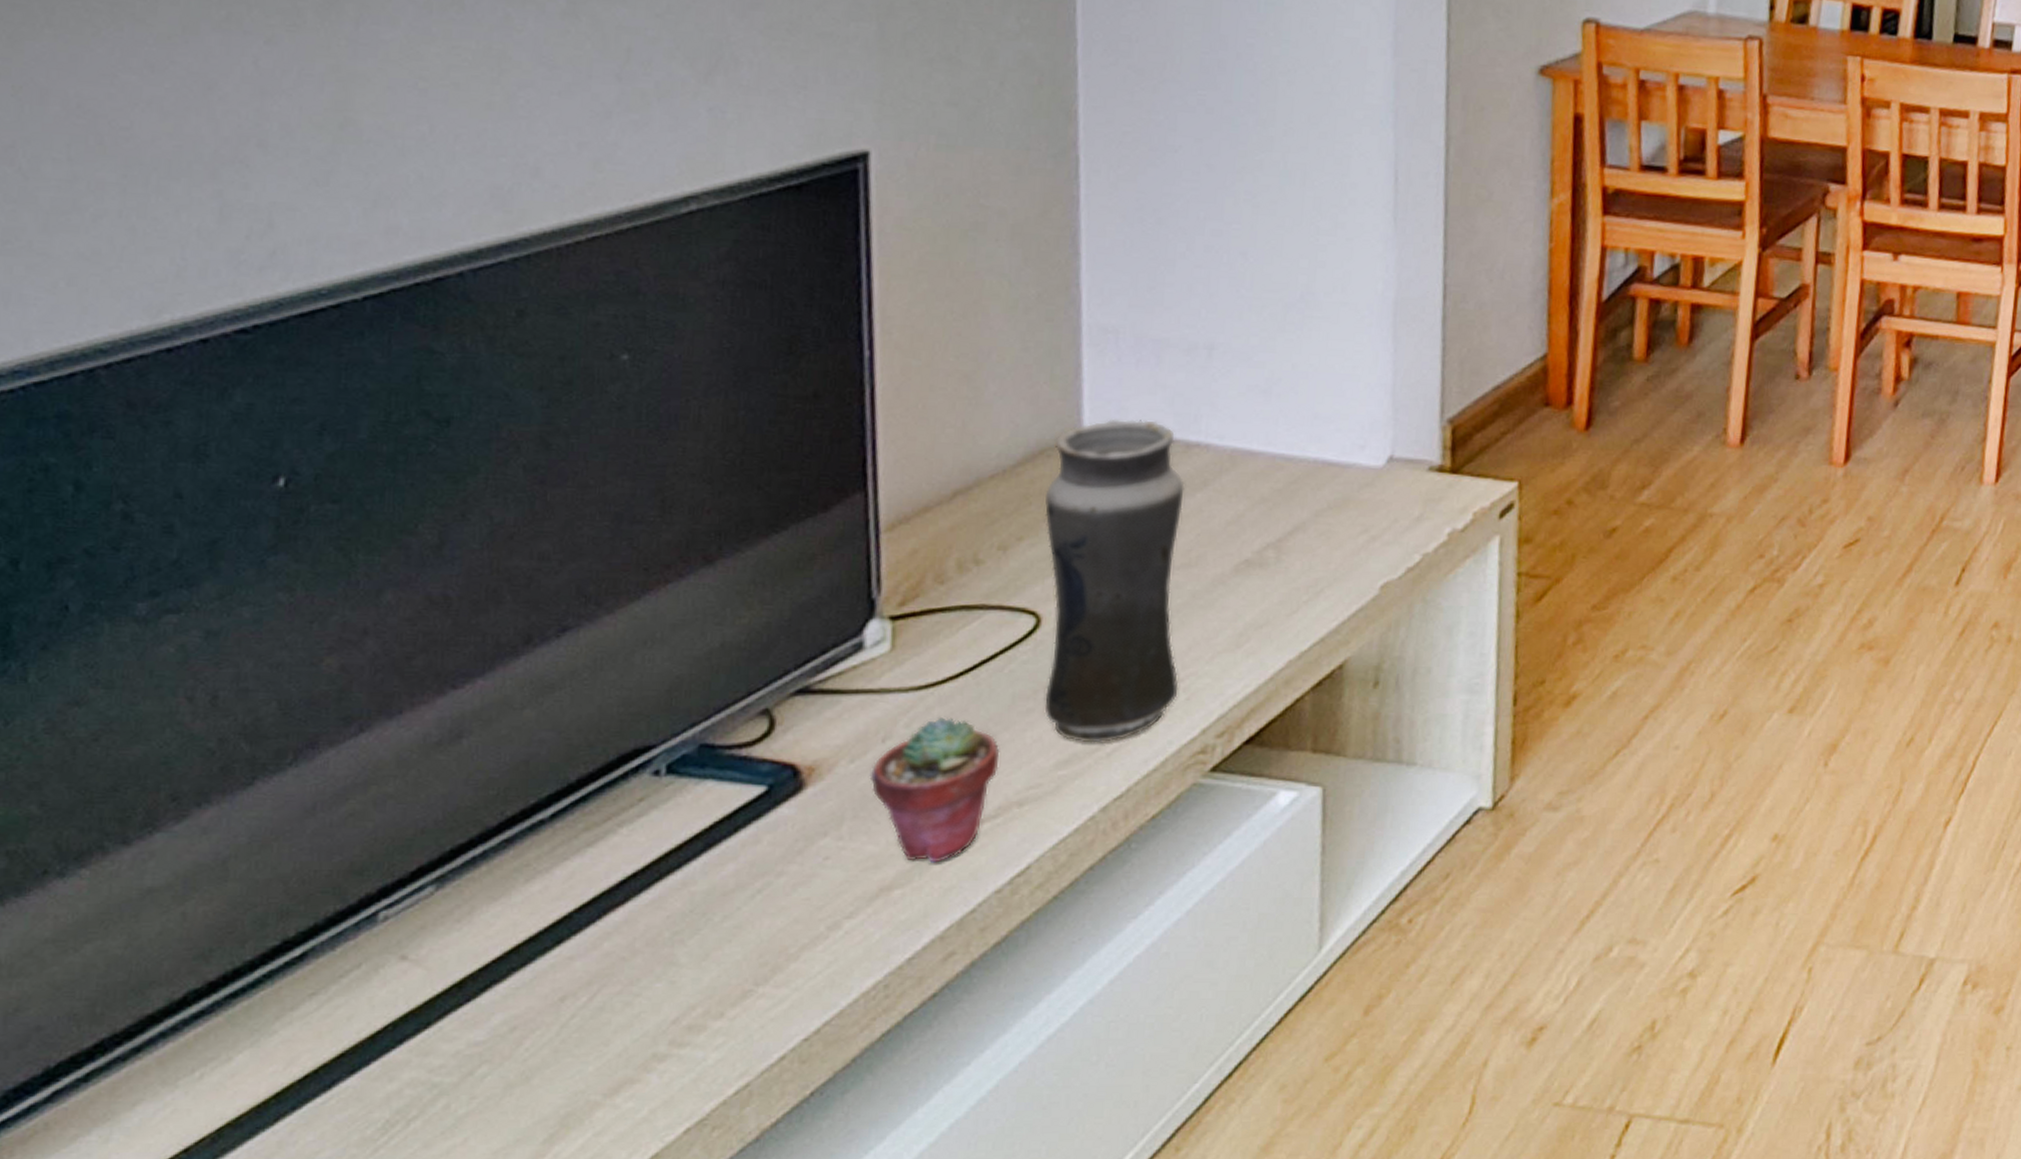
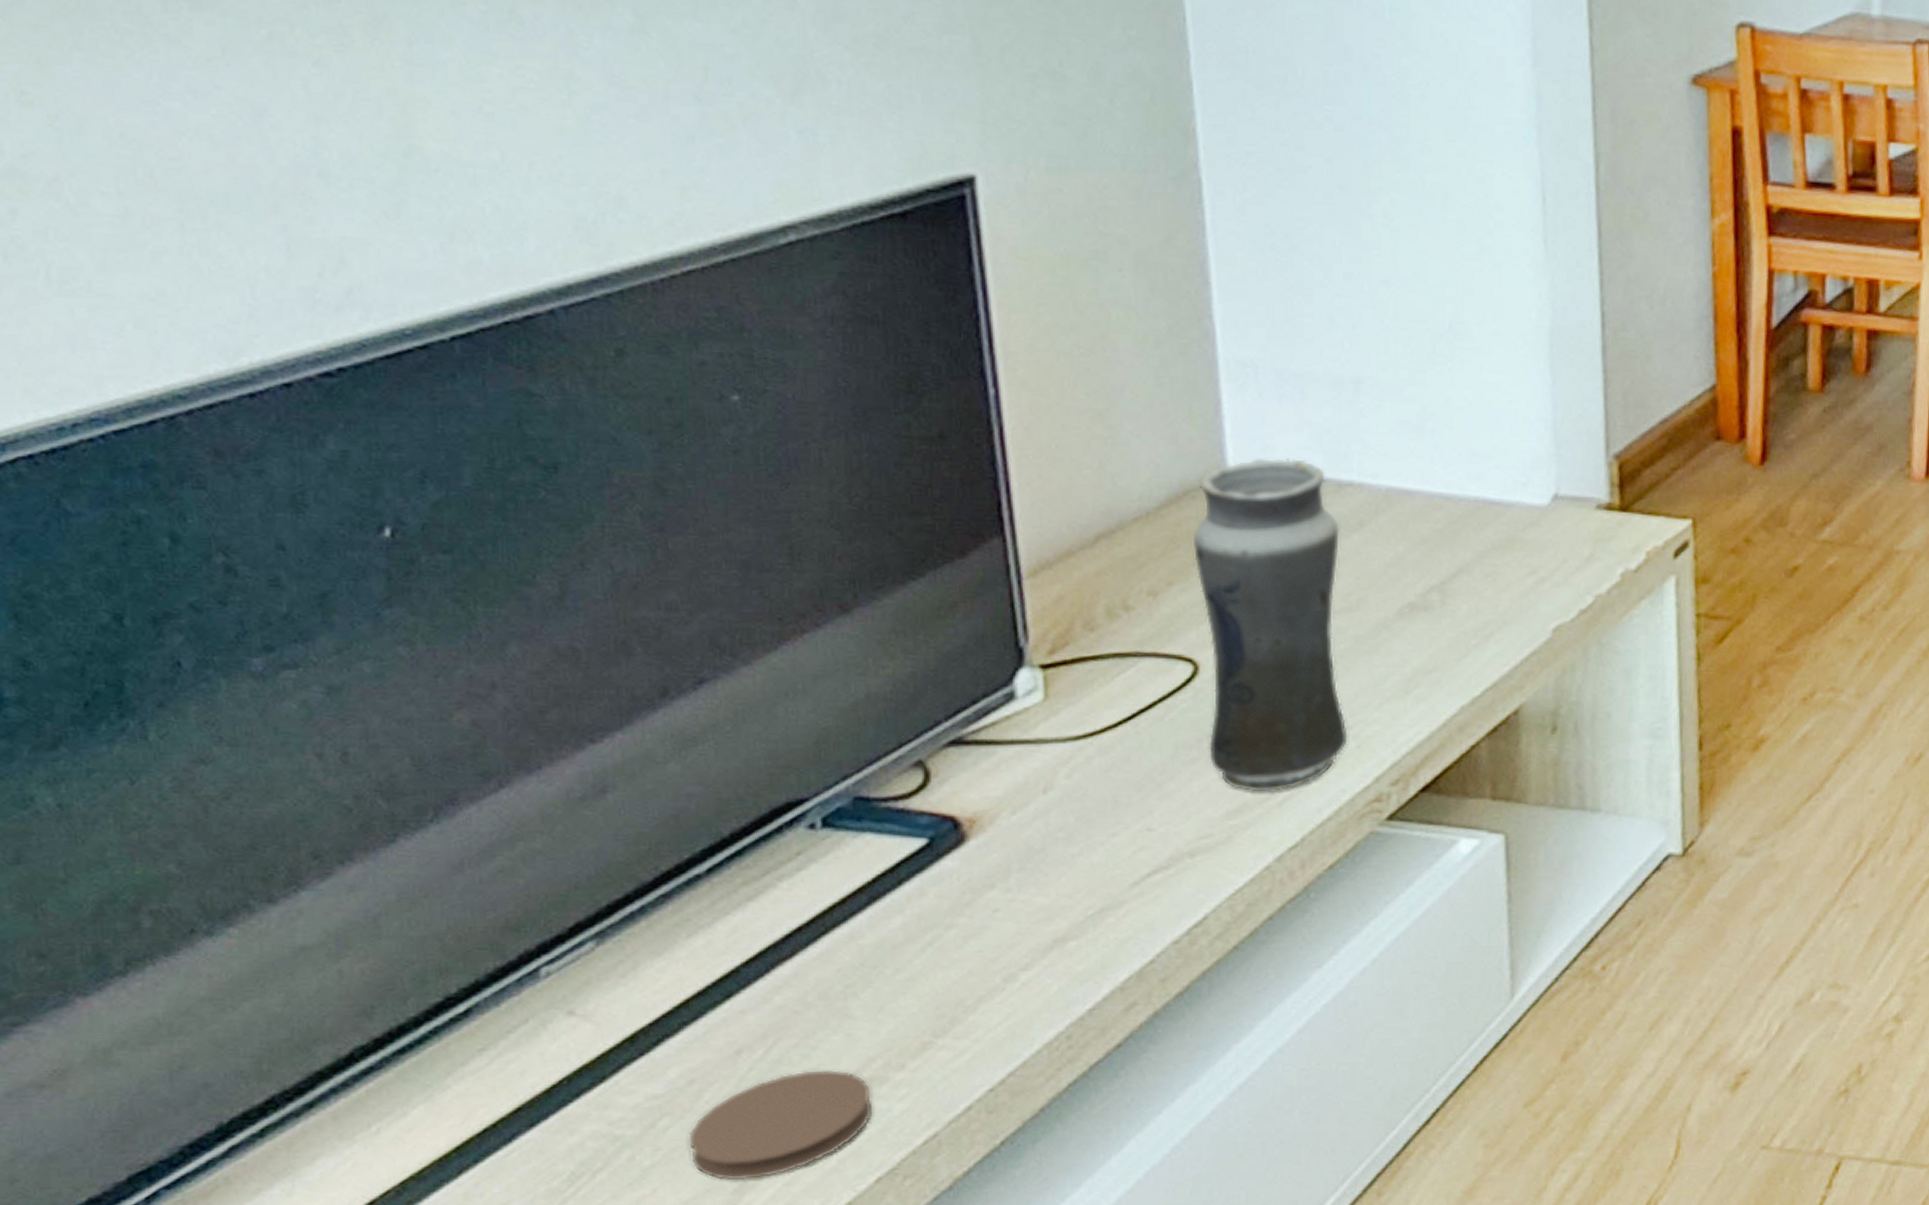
coaster: none [504,1018,689,1130] -> present [688,1070,873,1180]
potted succulent: present [869,717,1000,863] -> none [1033,768,1167,914]

